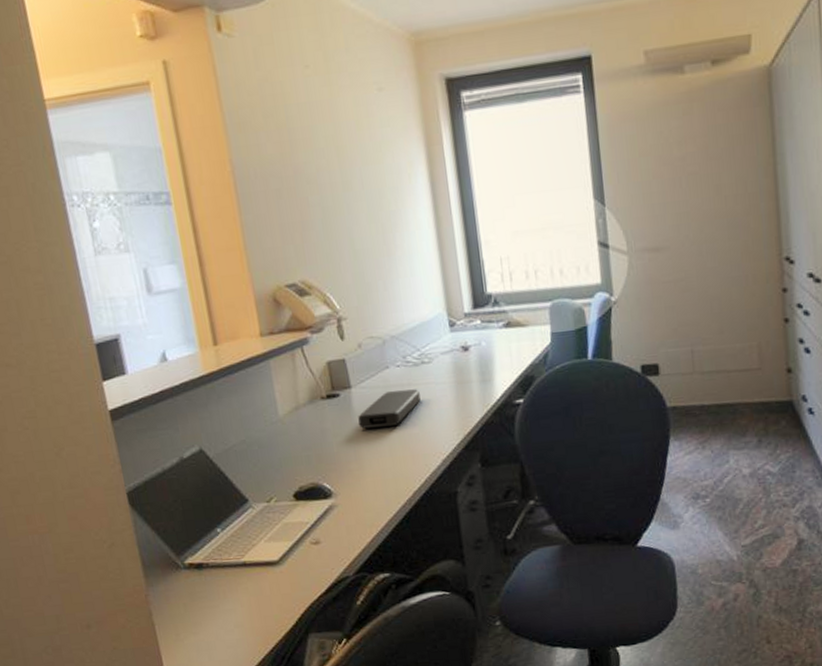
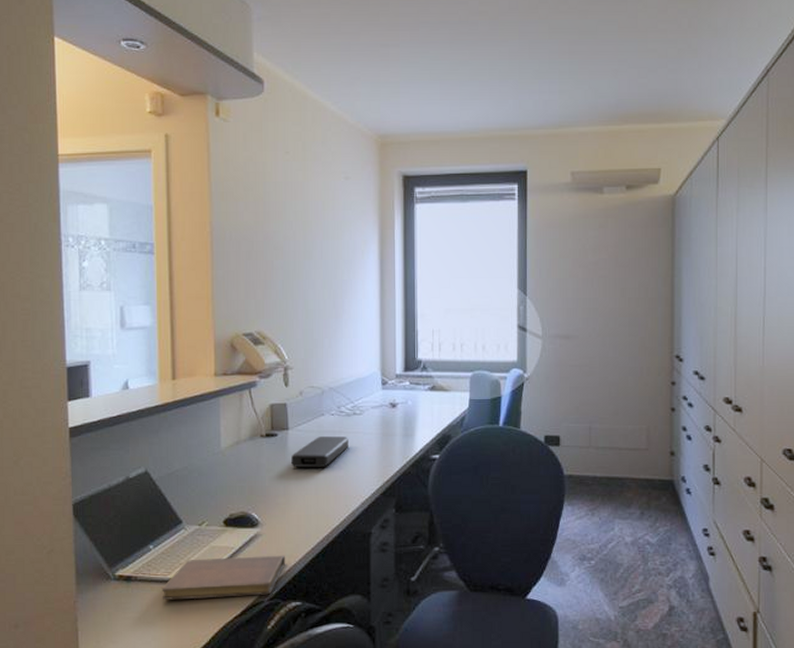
notebook: none [236,525,367,585] -> present [161,555,286,600]

